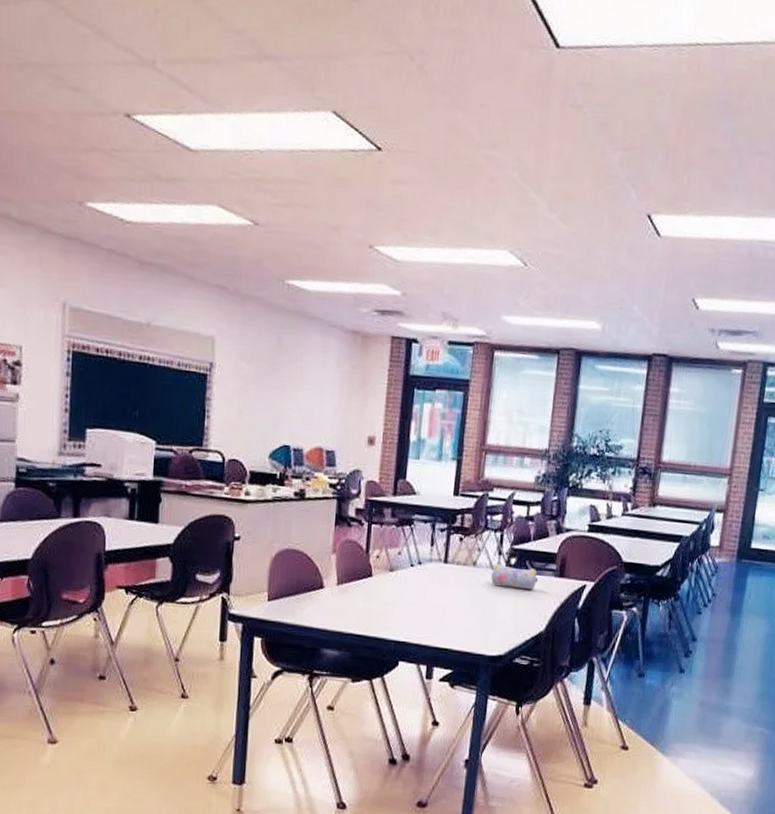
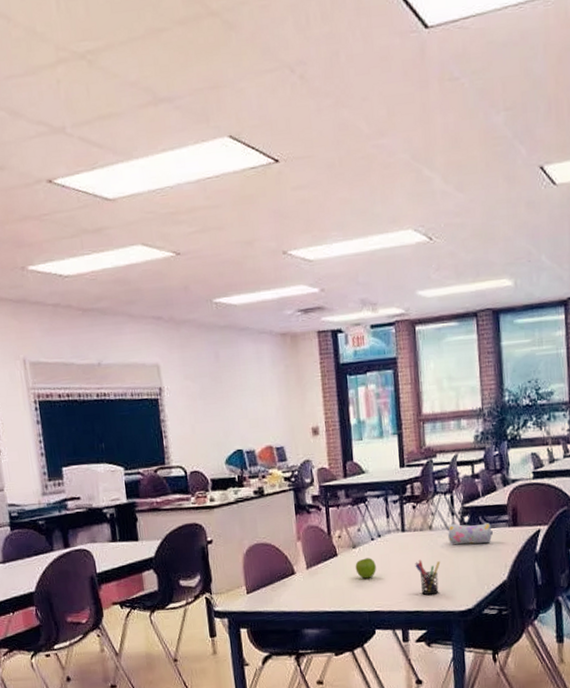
fruit: none [389,584,411,606] -> present [355,558,376,579]
pen holder: none [452,595,479,635] -> present [415,559,441,596]

